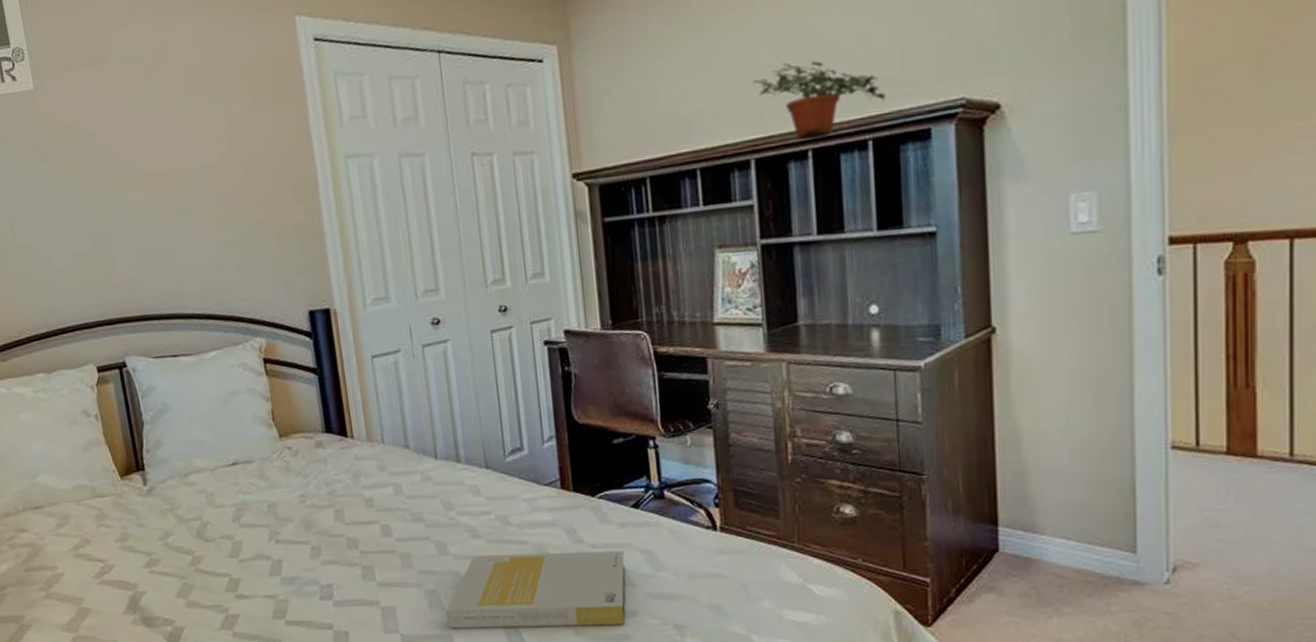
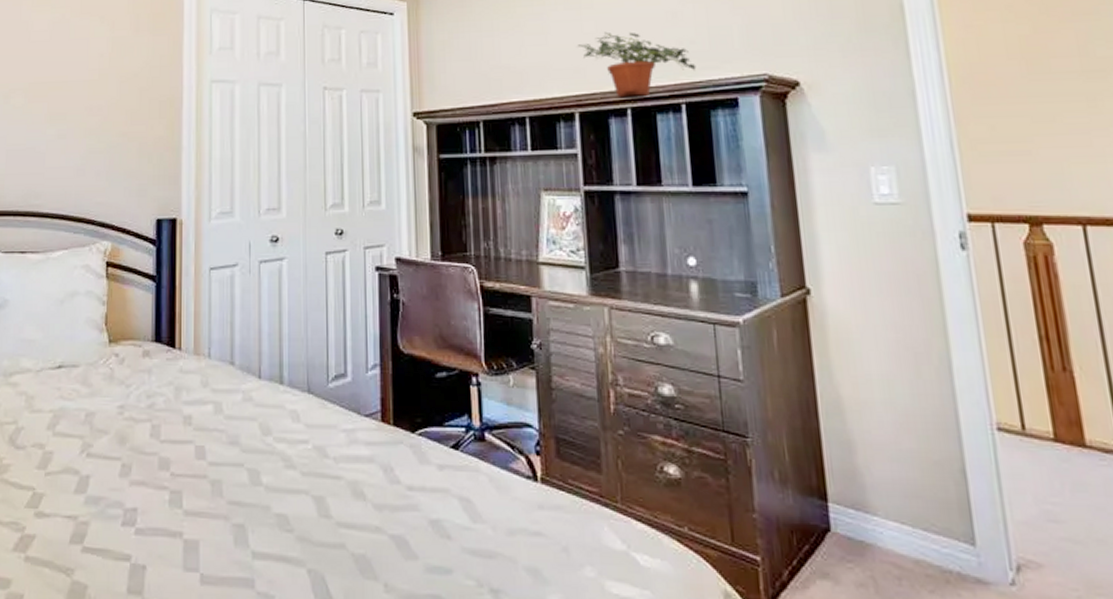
book: present [447,550,626,629] -> none [253,489,442,583]

